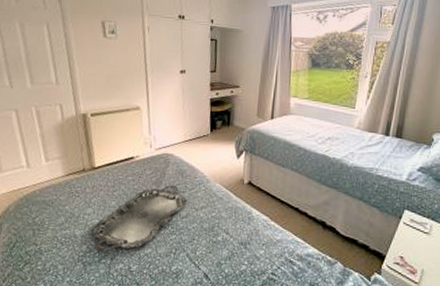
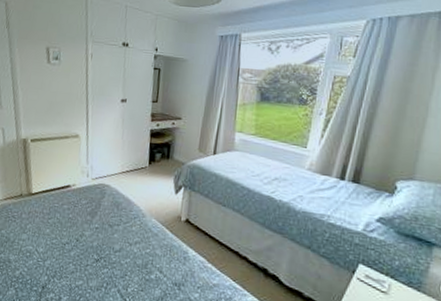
serving tray: present [90,185,187,252] -> none [24,216,121,279]

